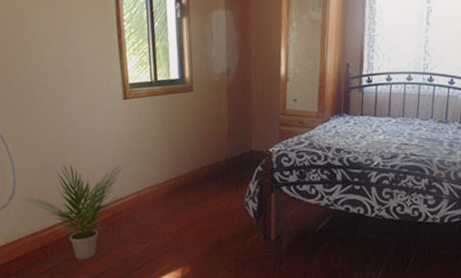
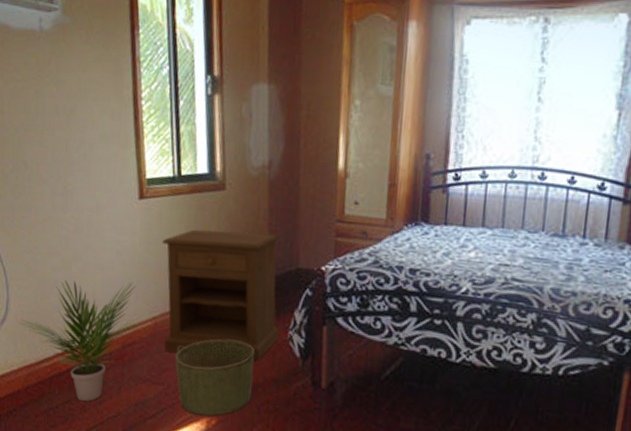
nightstand: none [143,122,238,222] -> present [162,229,279,361]
basket: none [155,206,219,267] -> present [175,338,256,417]

